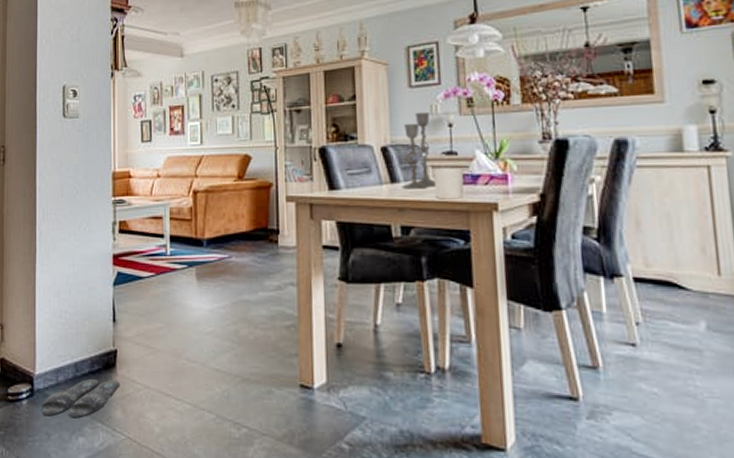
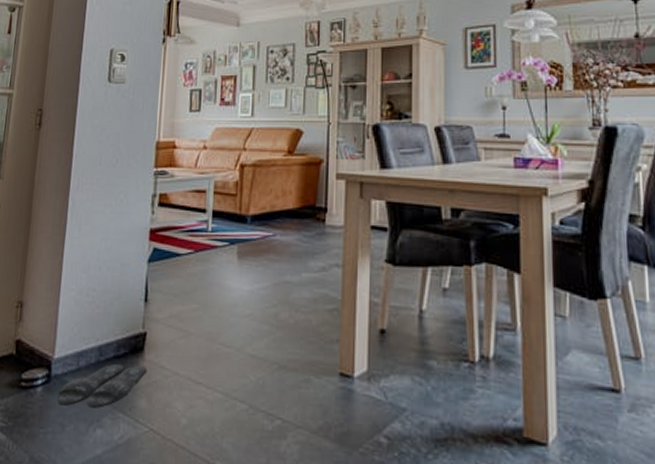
candlestick: present [401,111,436,189] -> none [453,93,487,171]
mug: present [433,168,464,200] -> none [485,151,516,183]

